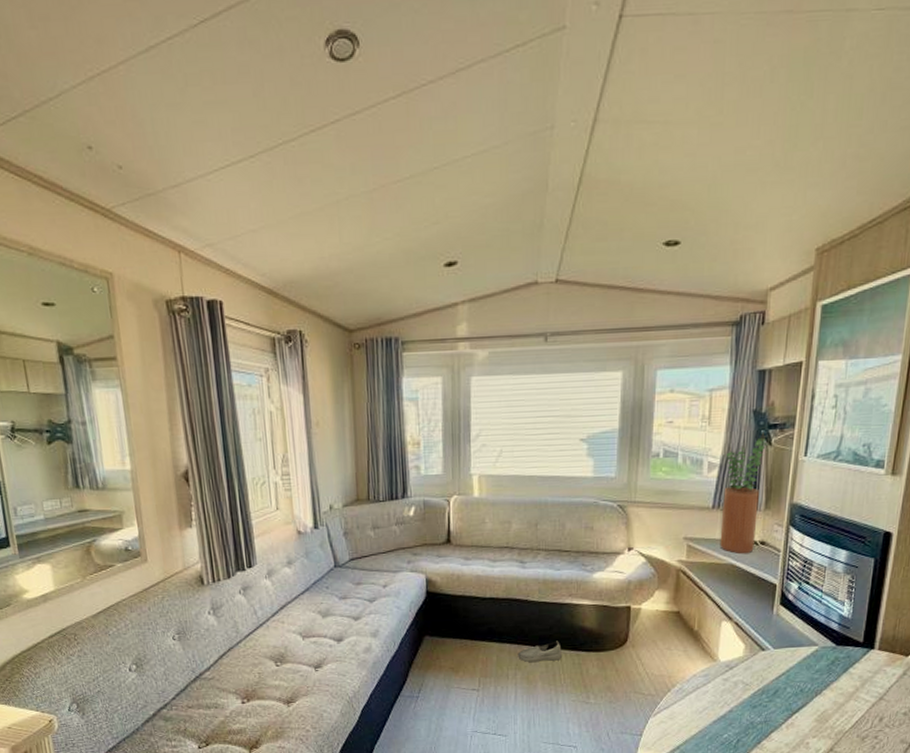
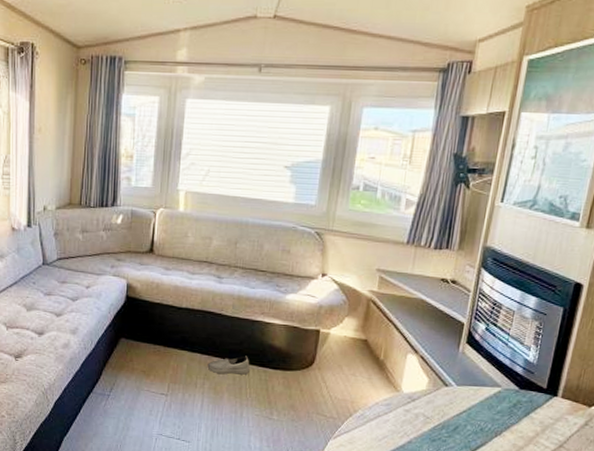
vase: present [720,431,768,554] -> none [411,175,466,291]

